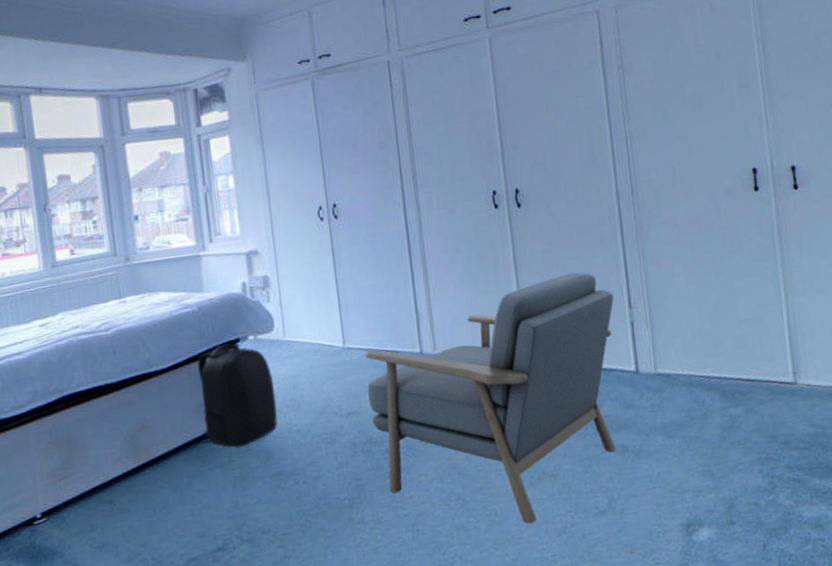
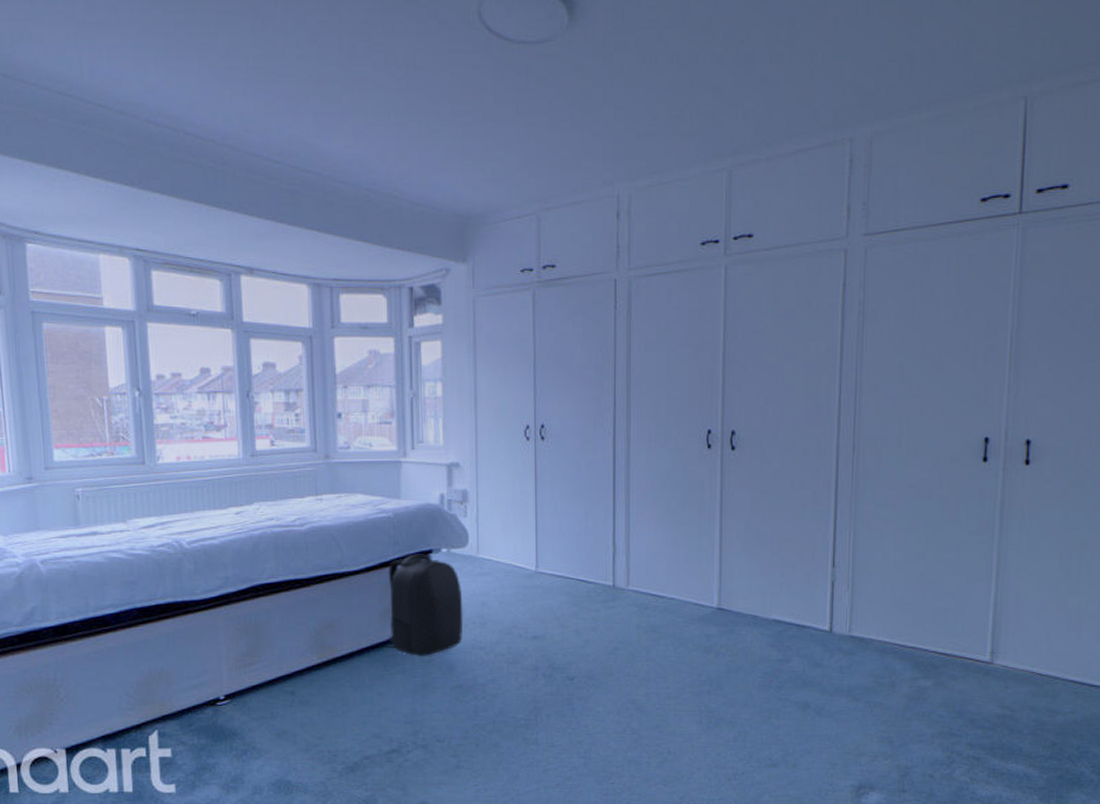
armchair: present [365,271,617,524] -> none [556,523,818,766]

